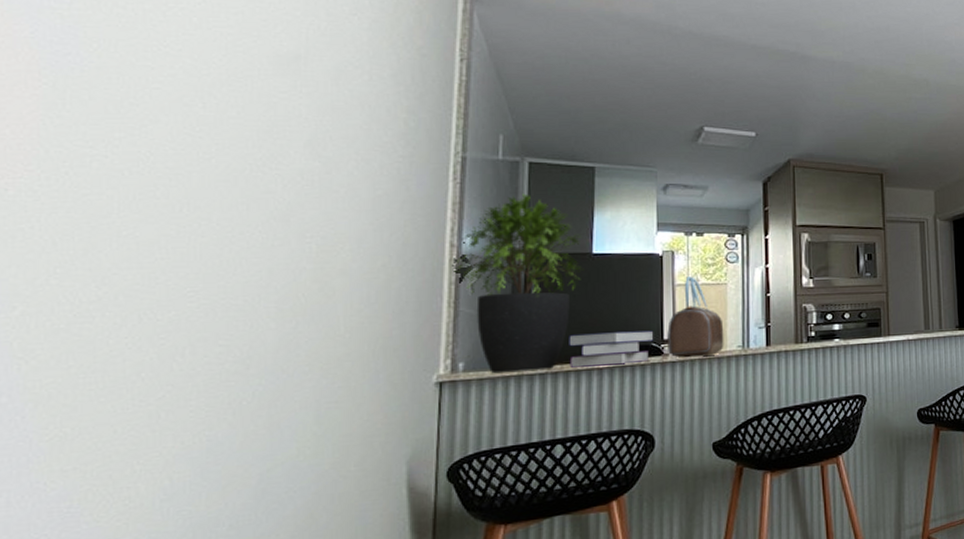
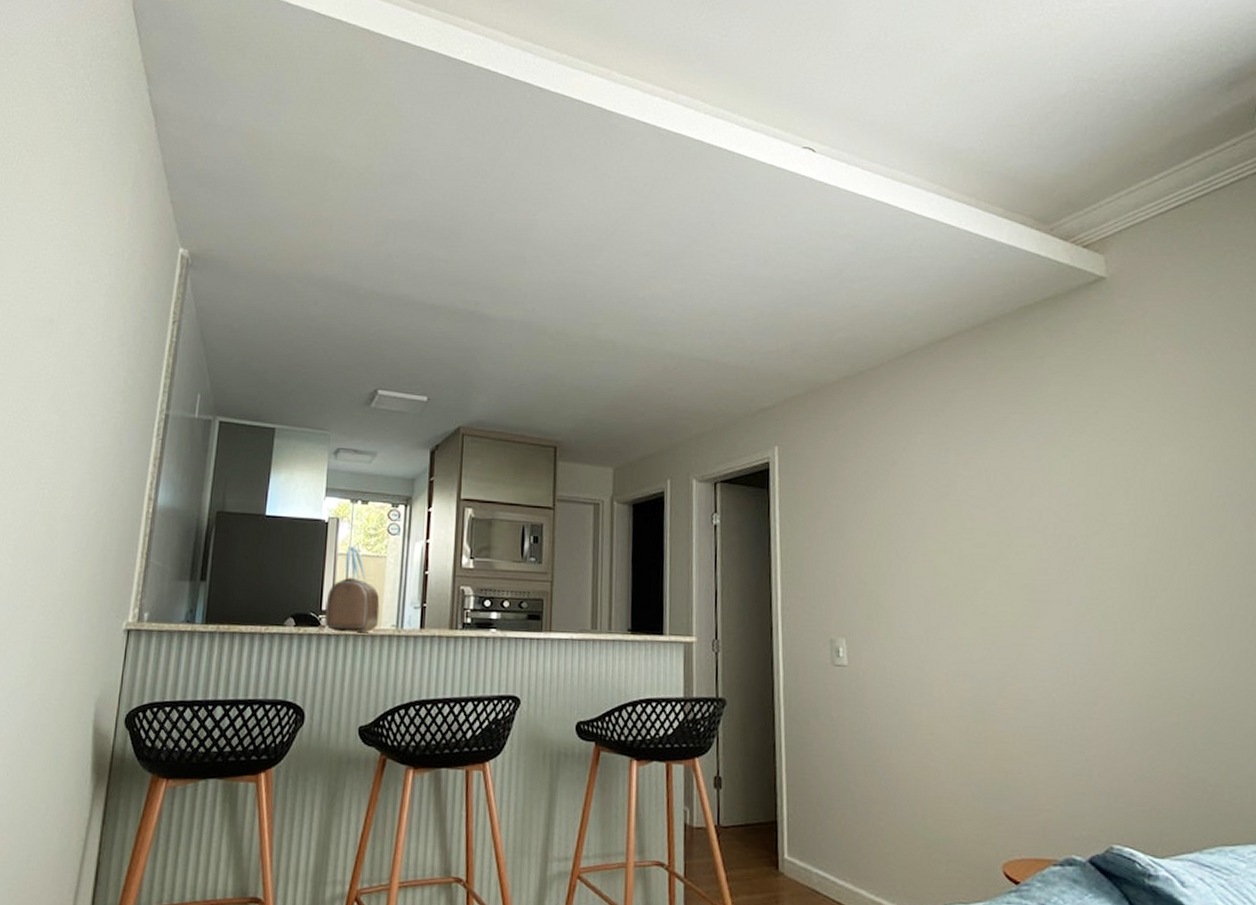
potted plant: present [454,193,584,374] -> none [149,451,259,629]
book: present [569,330,654,369] -> none [235,595,314,632]

